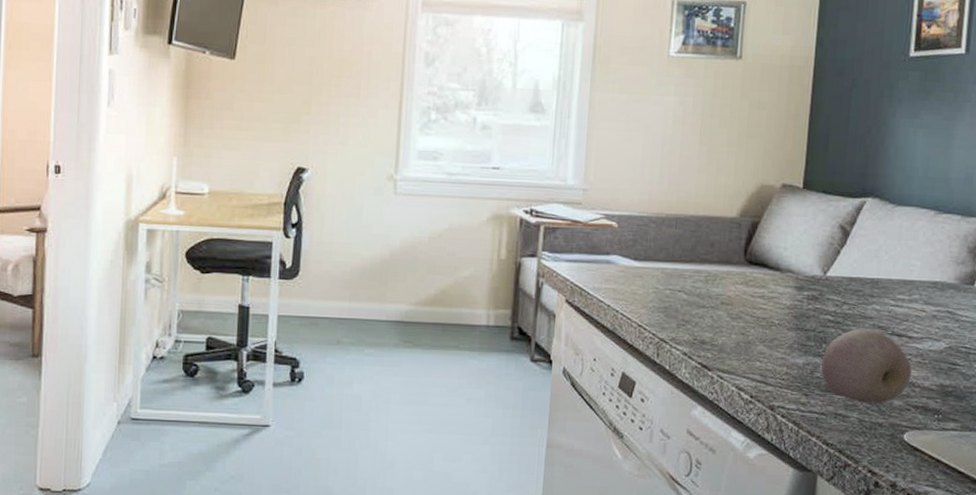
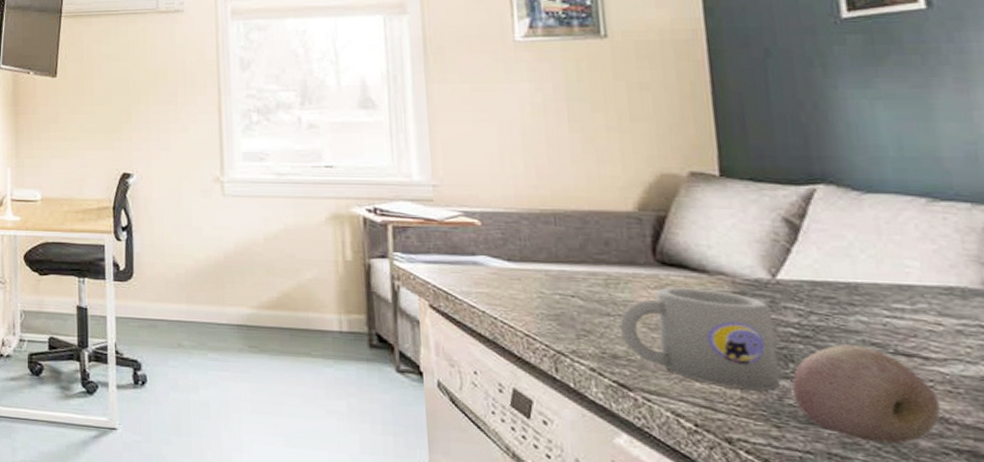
mug: none [710,283,819,366] -> present [620,287,780,390]

